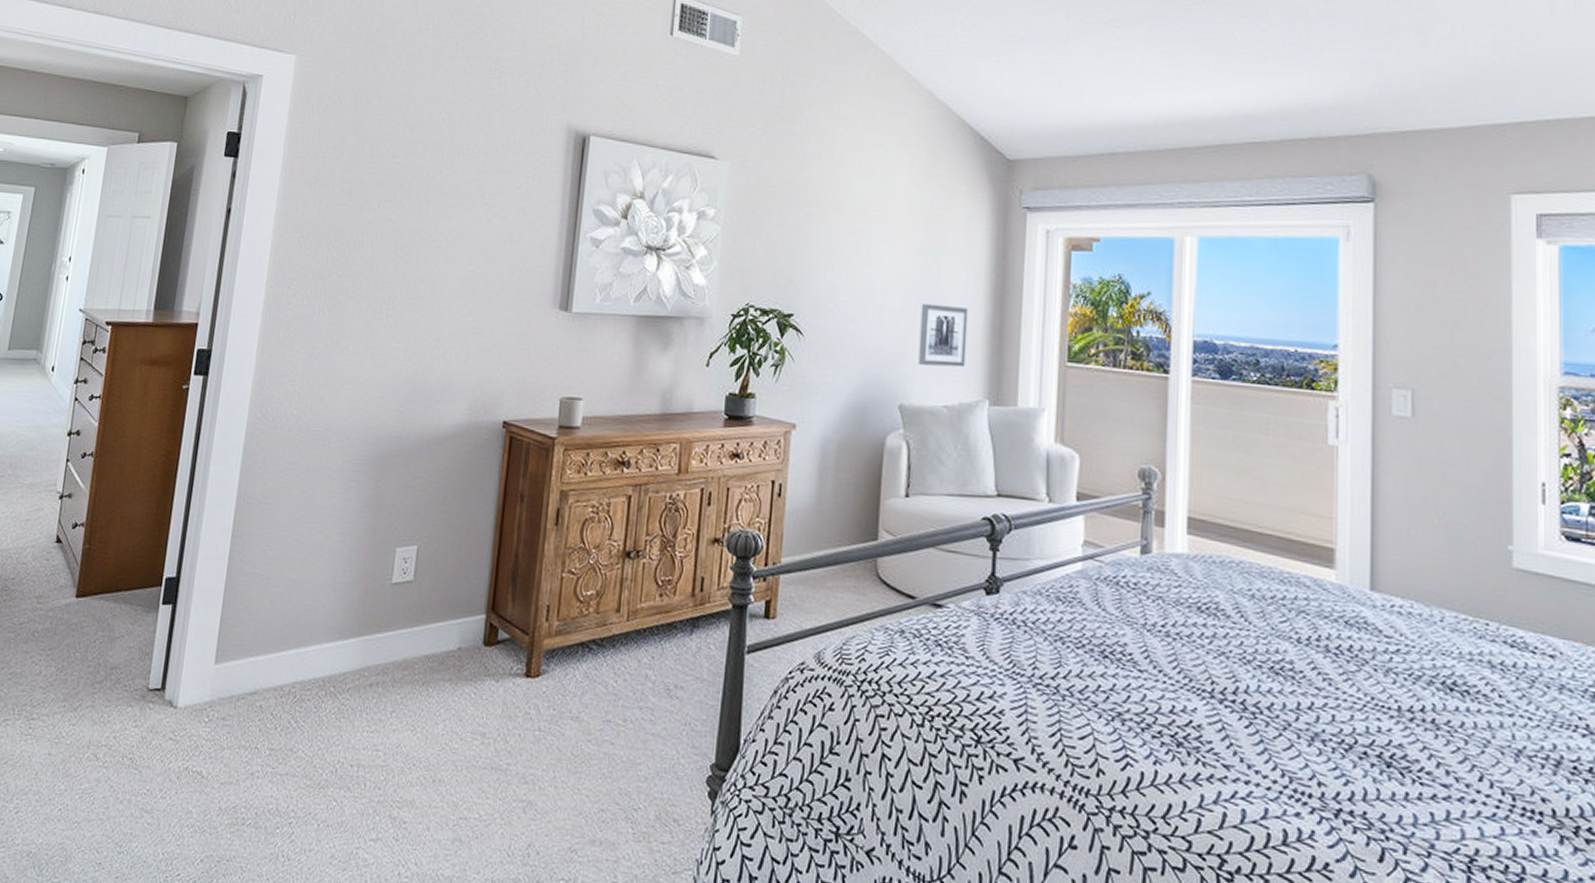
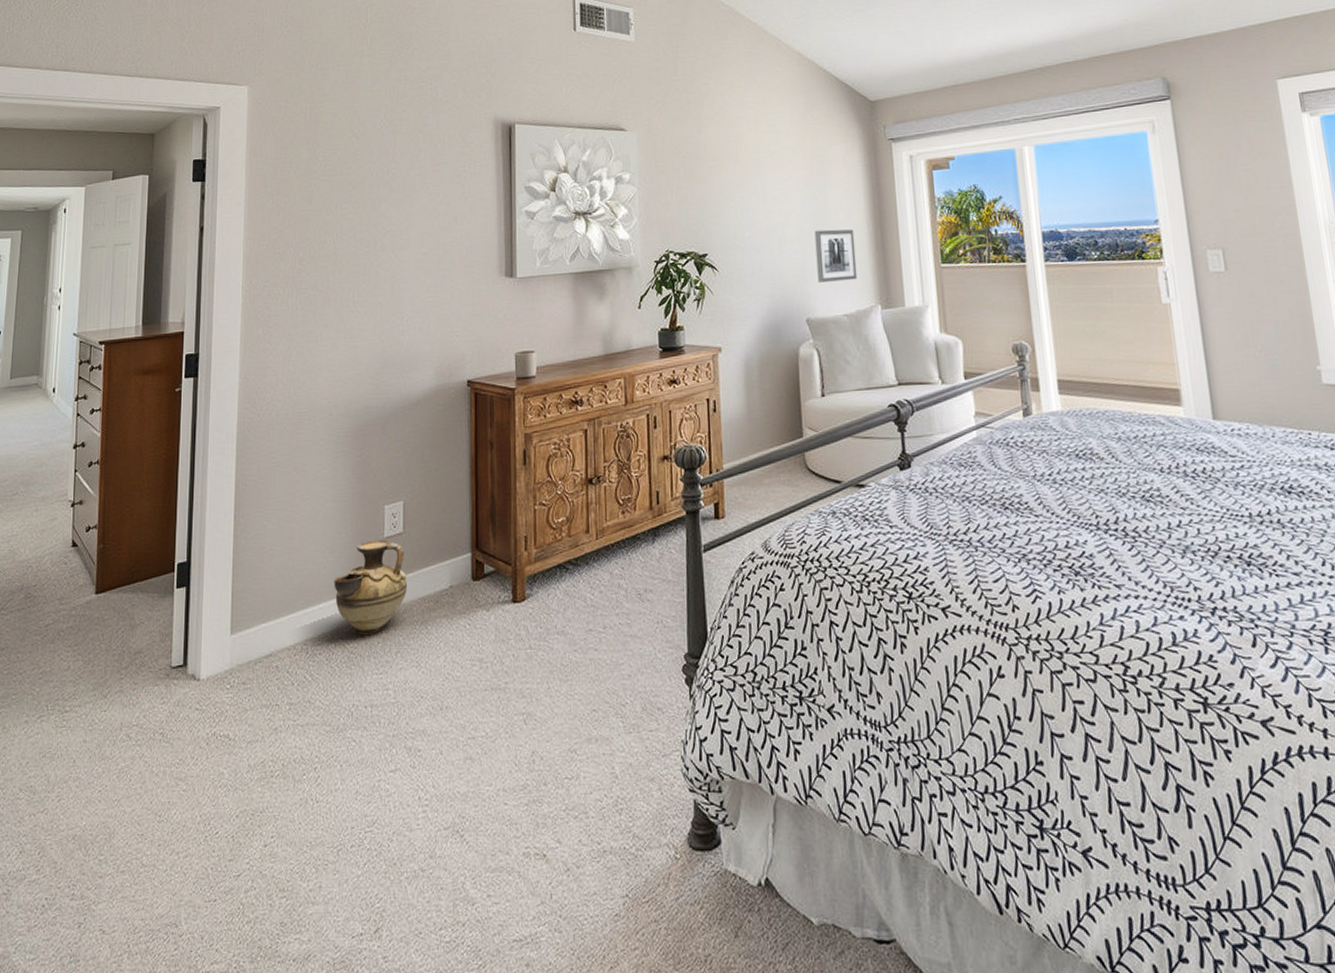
ceramic jug: none [331,584,412,688] -> present [334,540,407,635]

